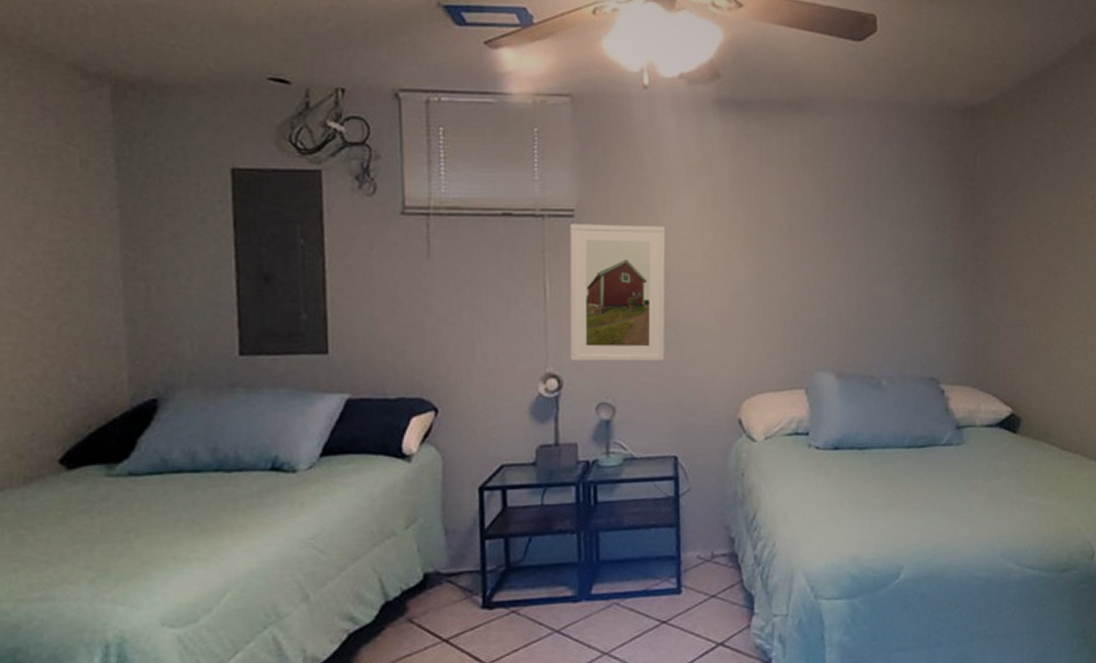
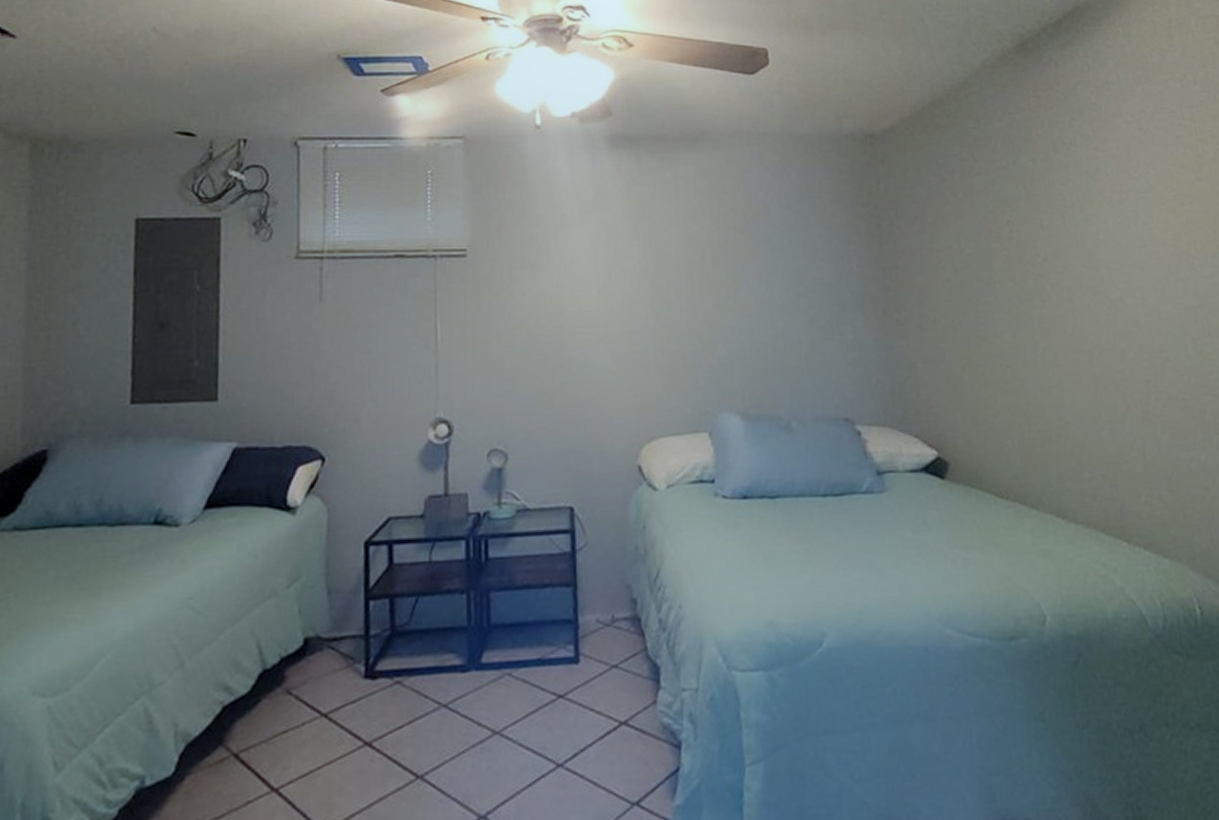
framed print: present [569,223,666,362] -> none [461,263,560,406]

